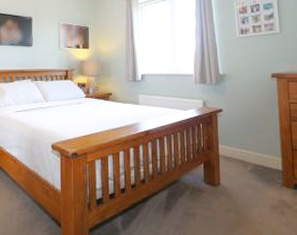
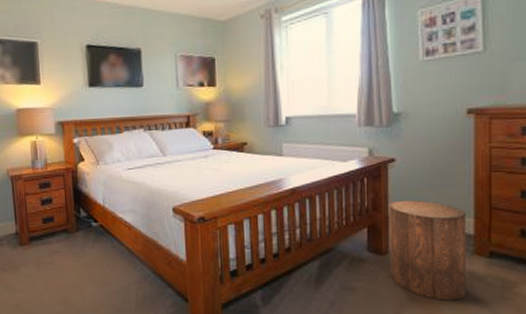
stool: none [220,142,280,225] -> present [390,200,467,301]

